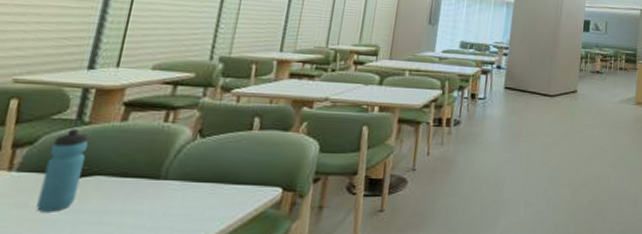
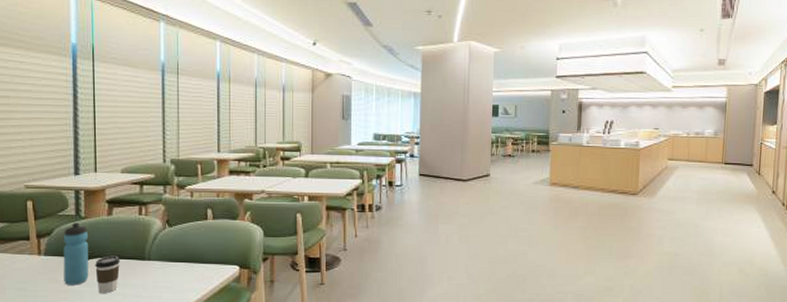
coffee cup: none [83,173,126,223] -> present [95,255,121,293]

